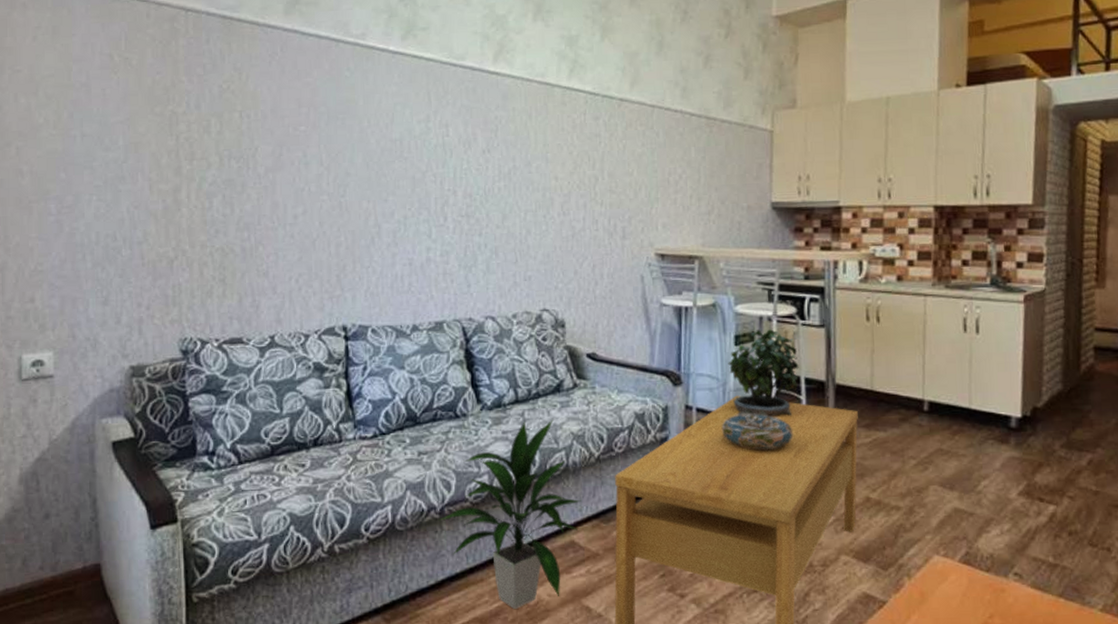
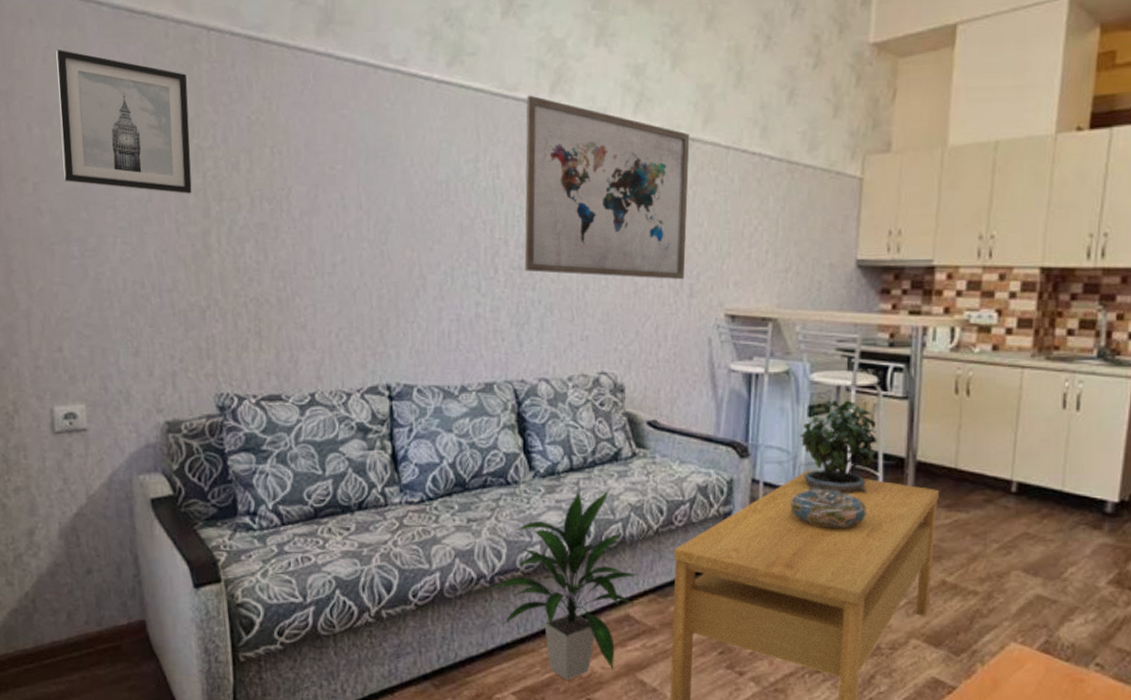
wall art: none [45,28,166,155] -> present [56,49,192,194]
wall art: none [471,63,619,224] -> present [524,95,690,280]

